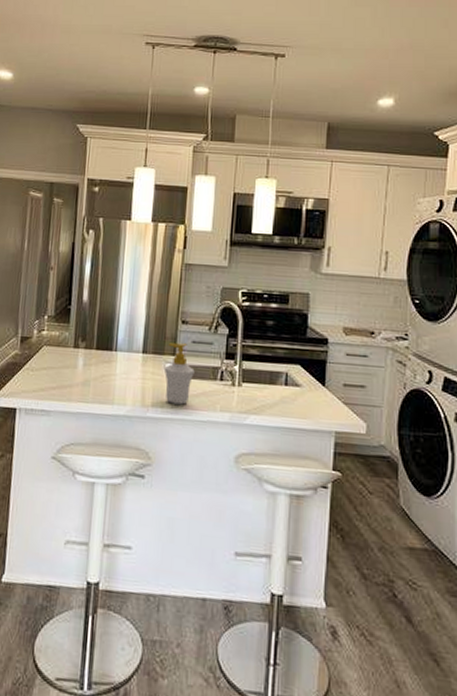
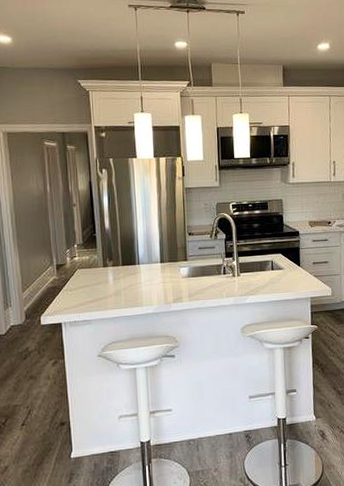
soap bottle: present [163,343,195,405] -> none [179,251,203,298]

